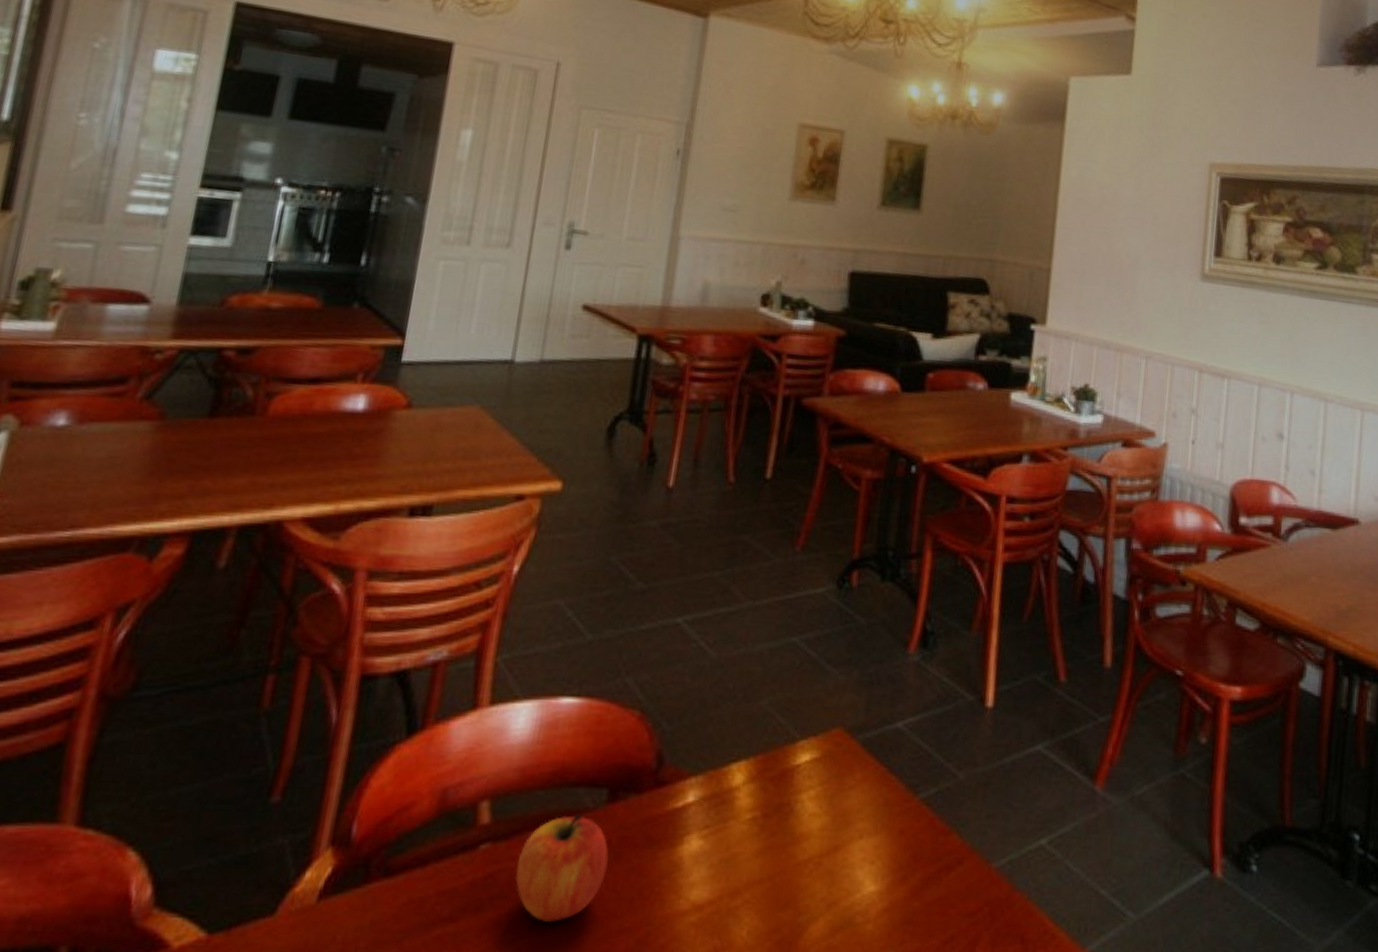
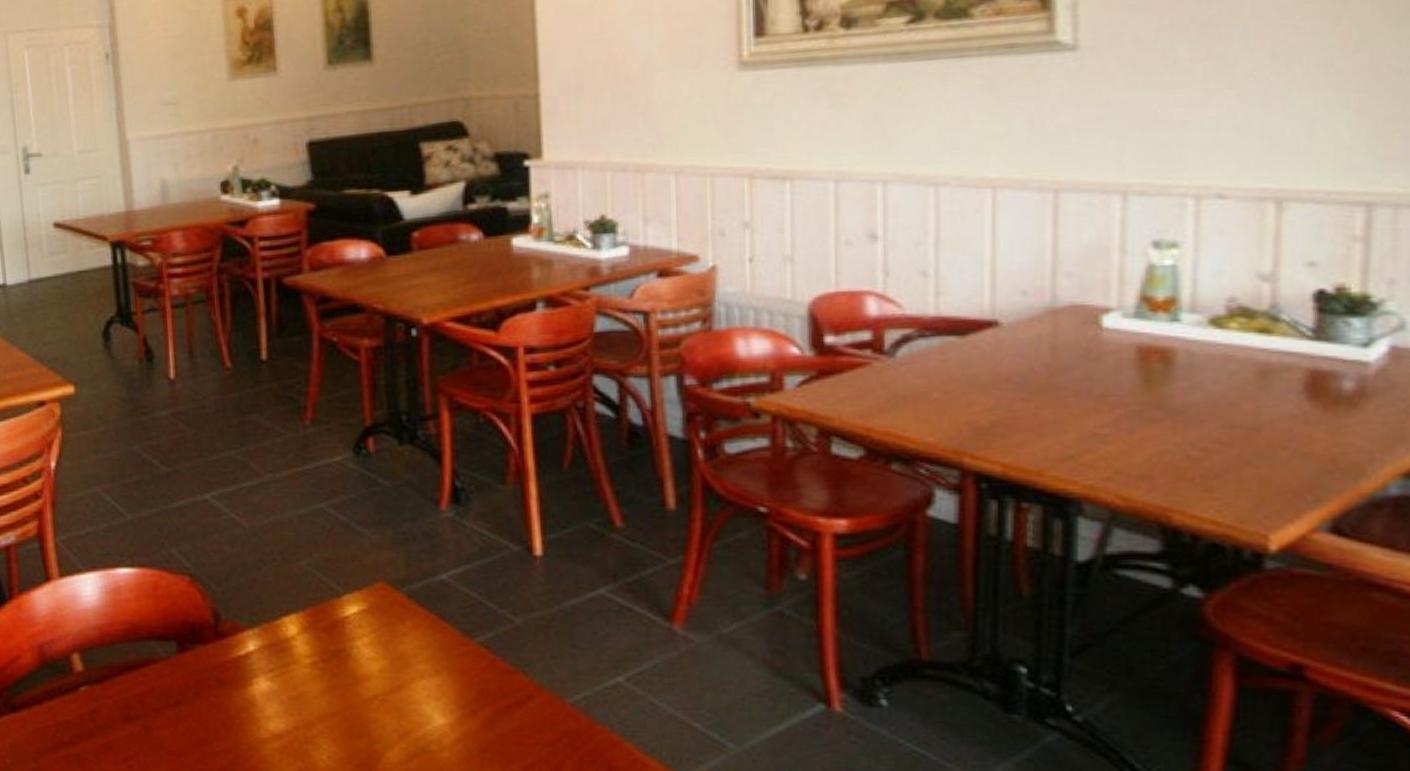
apple: present [514,814,609,923] -> none [112,662,191,748]

